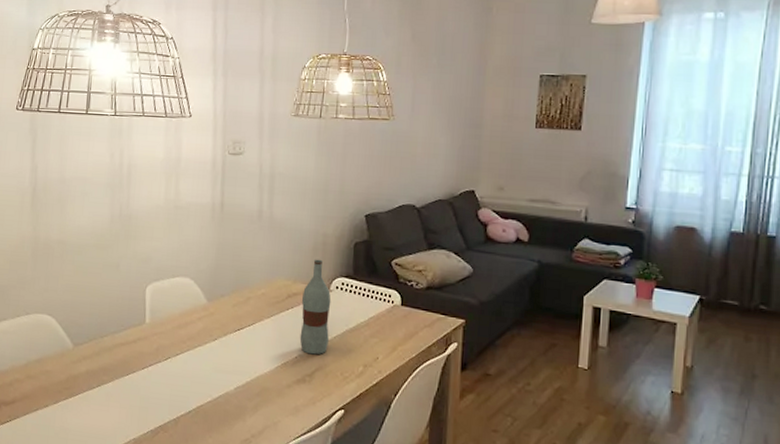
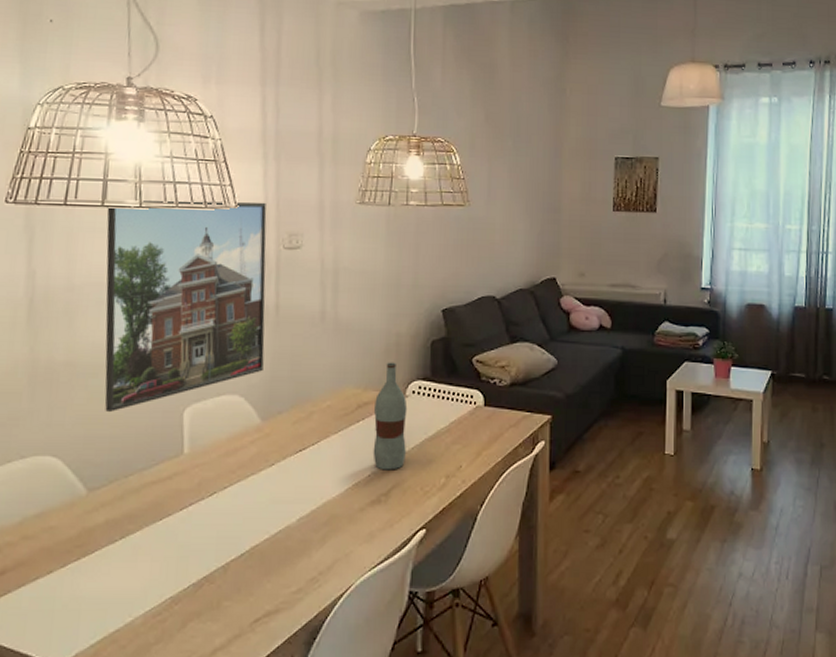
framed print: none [86,110,215,284] -> present [104,200,267,413]

